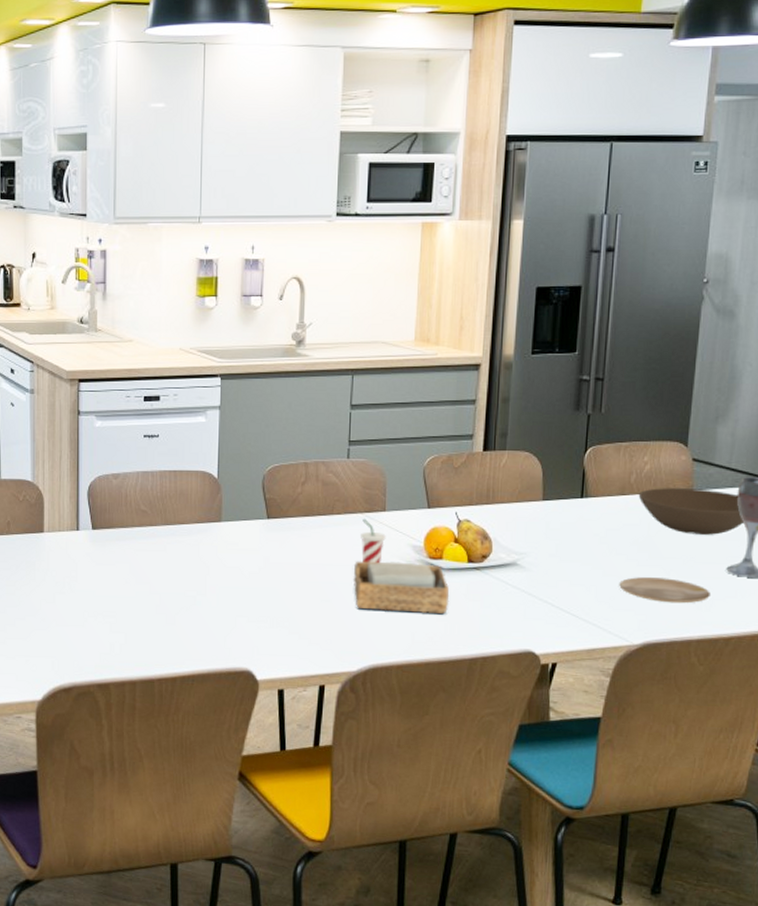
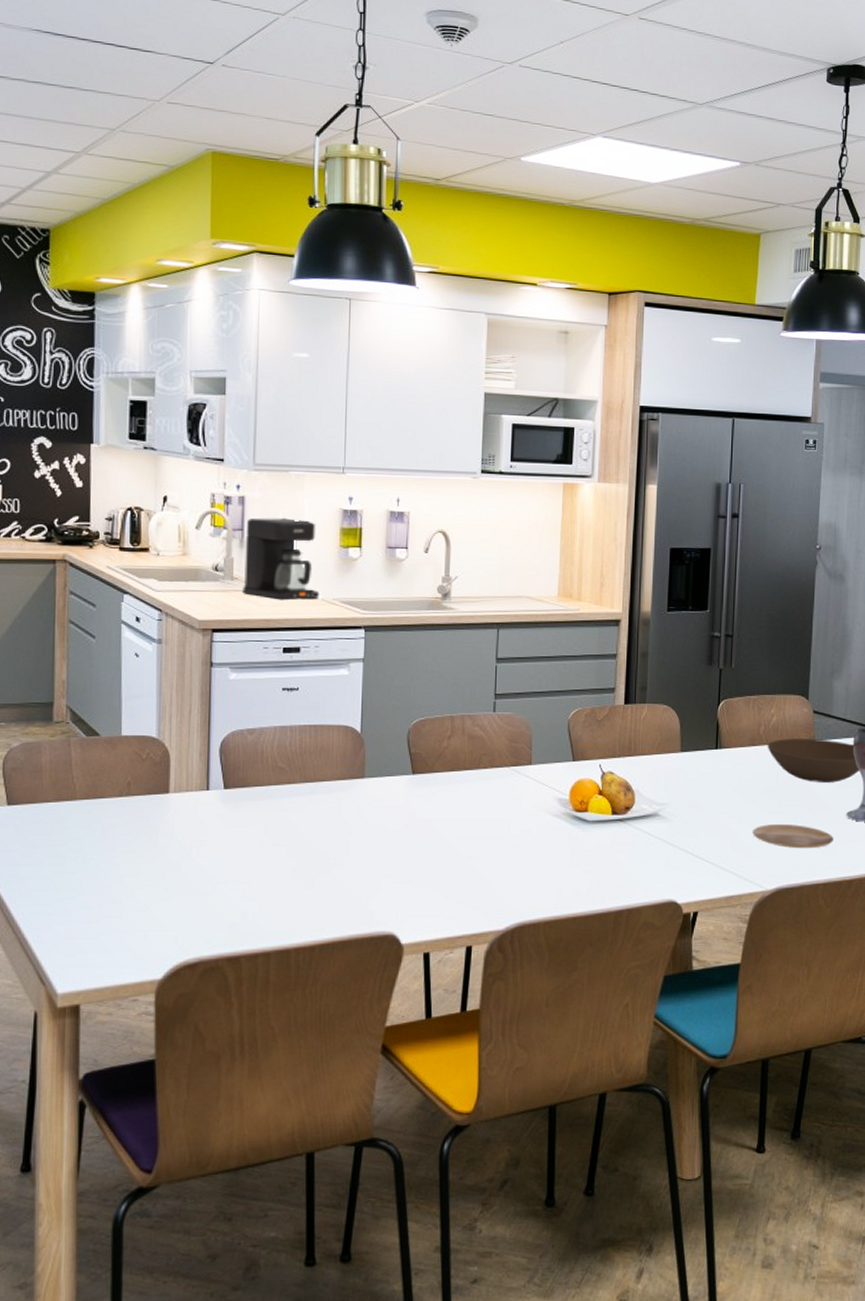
coffee maker: none [106,270,177,351] -> present [243,517,319,601]
napkin holder: present [353,561,449,615] -> none [500,815,595,868]
beverage cup: present [361,518,386,564] -> none [507,772,532,818]

